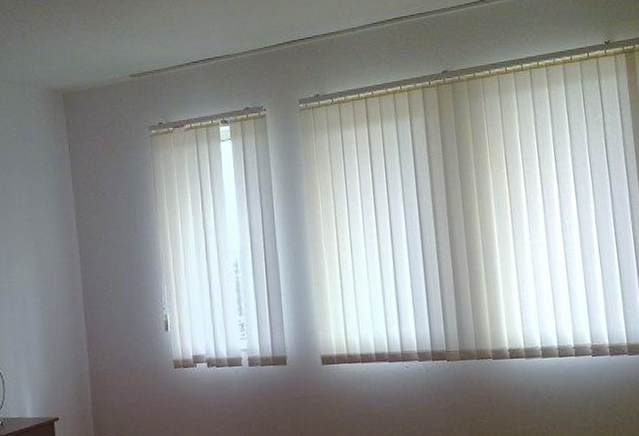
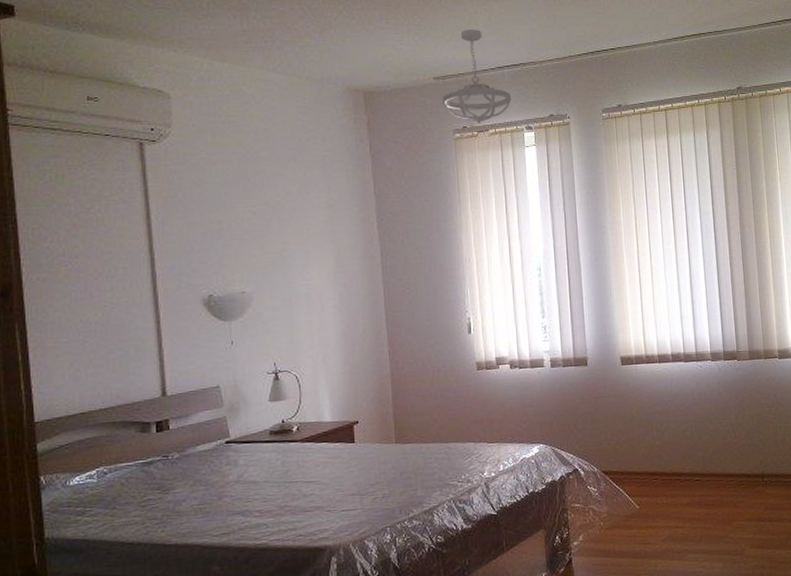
ceiling light fixture: none [139,25,206,119] -> present [443,29,511,124]

